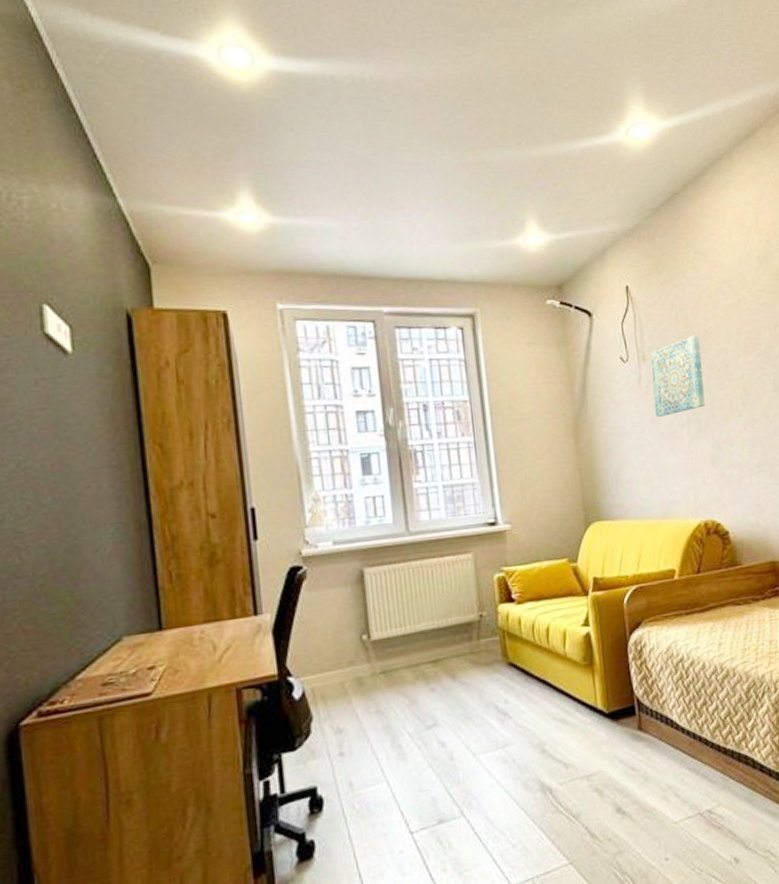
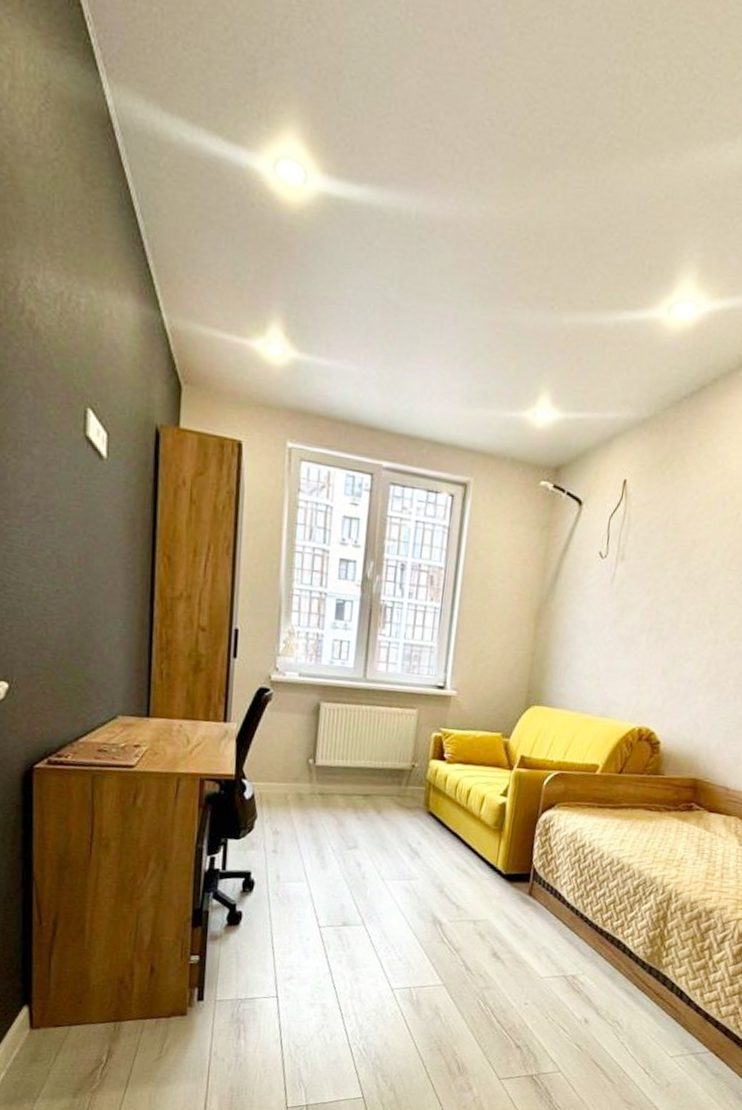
wall art: present [650,335,705,417] -> none [619,542,686,620]

